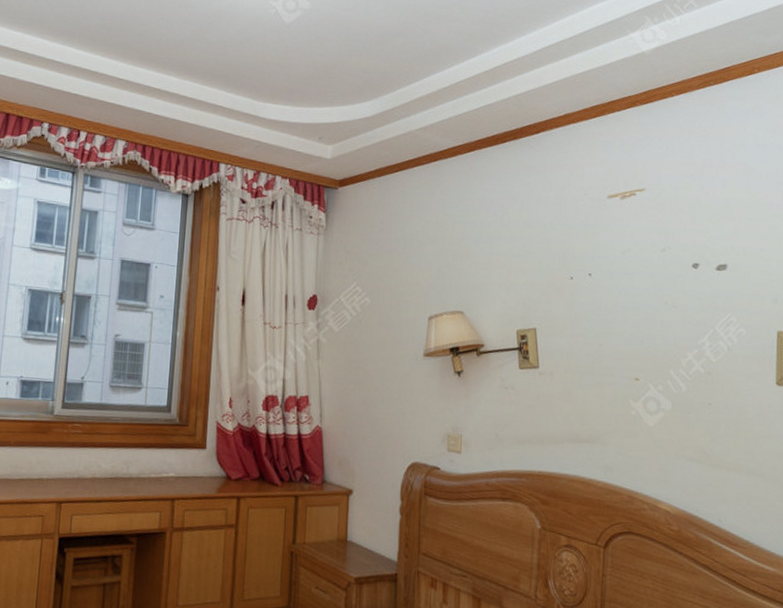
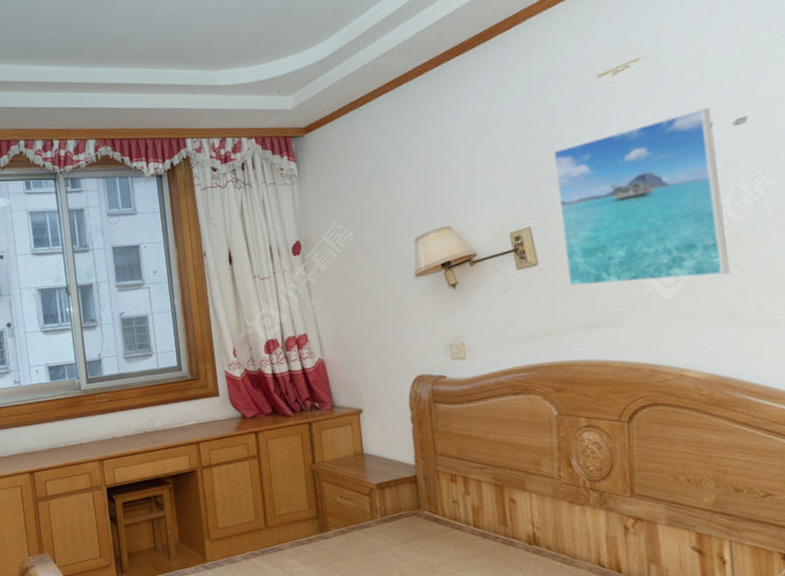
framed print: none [562,247,704,412] -> present [552,107,730,286]

